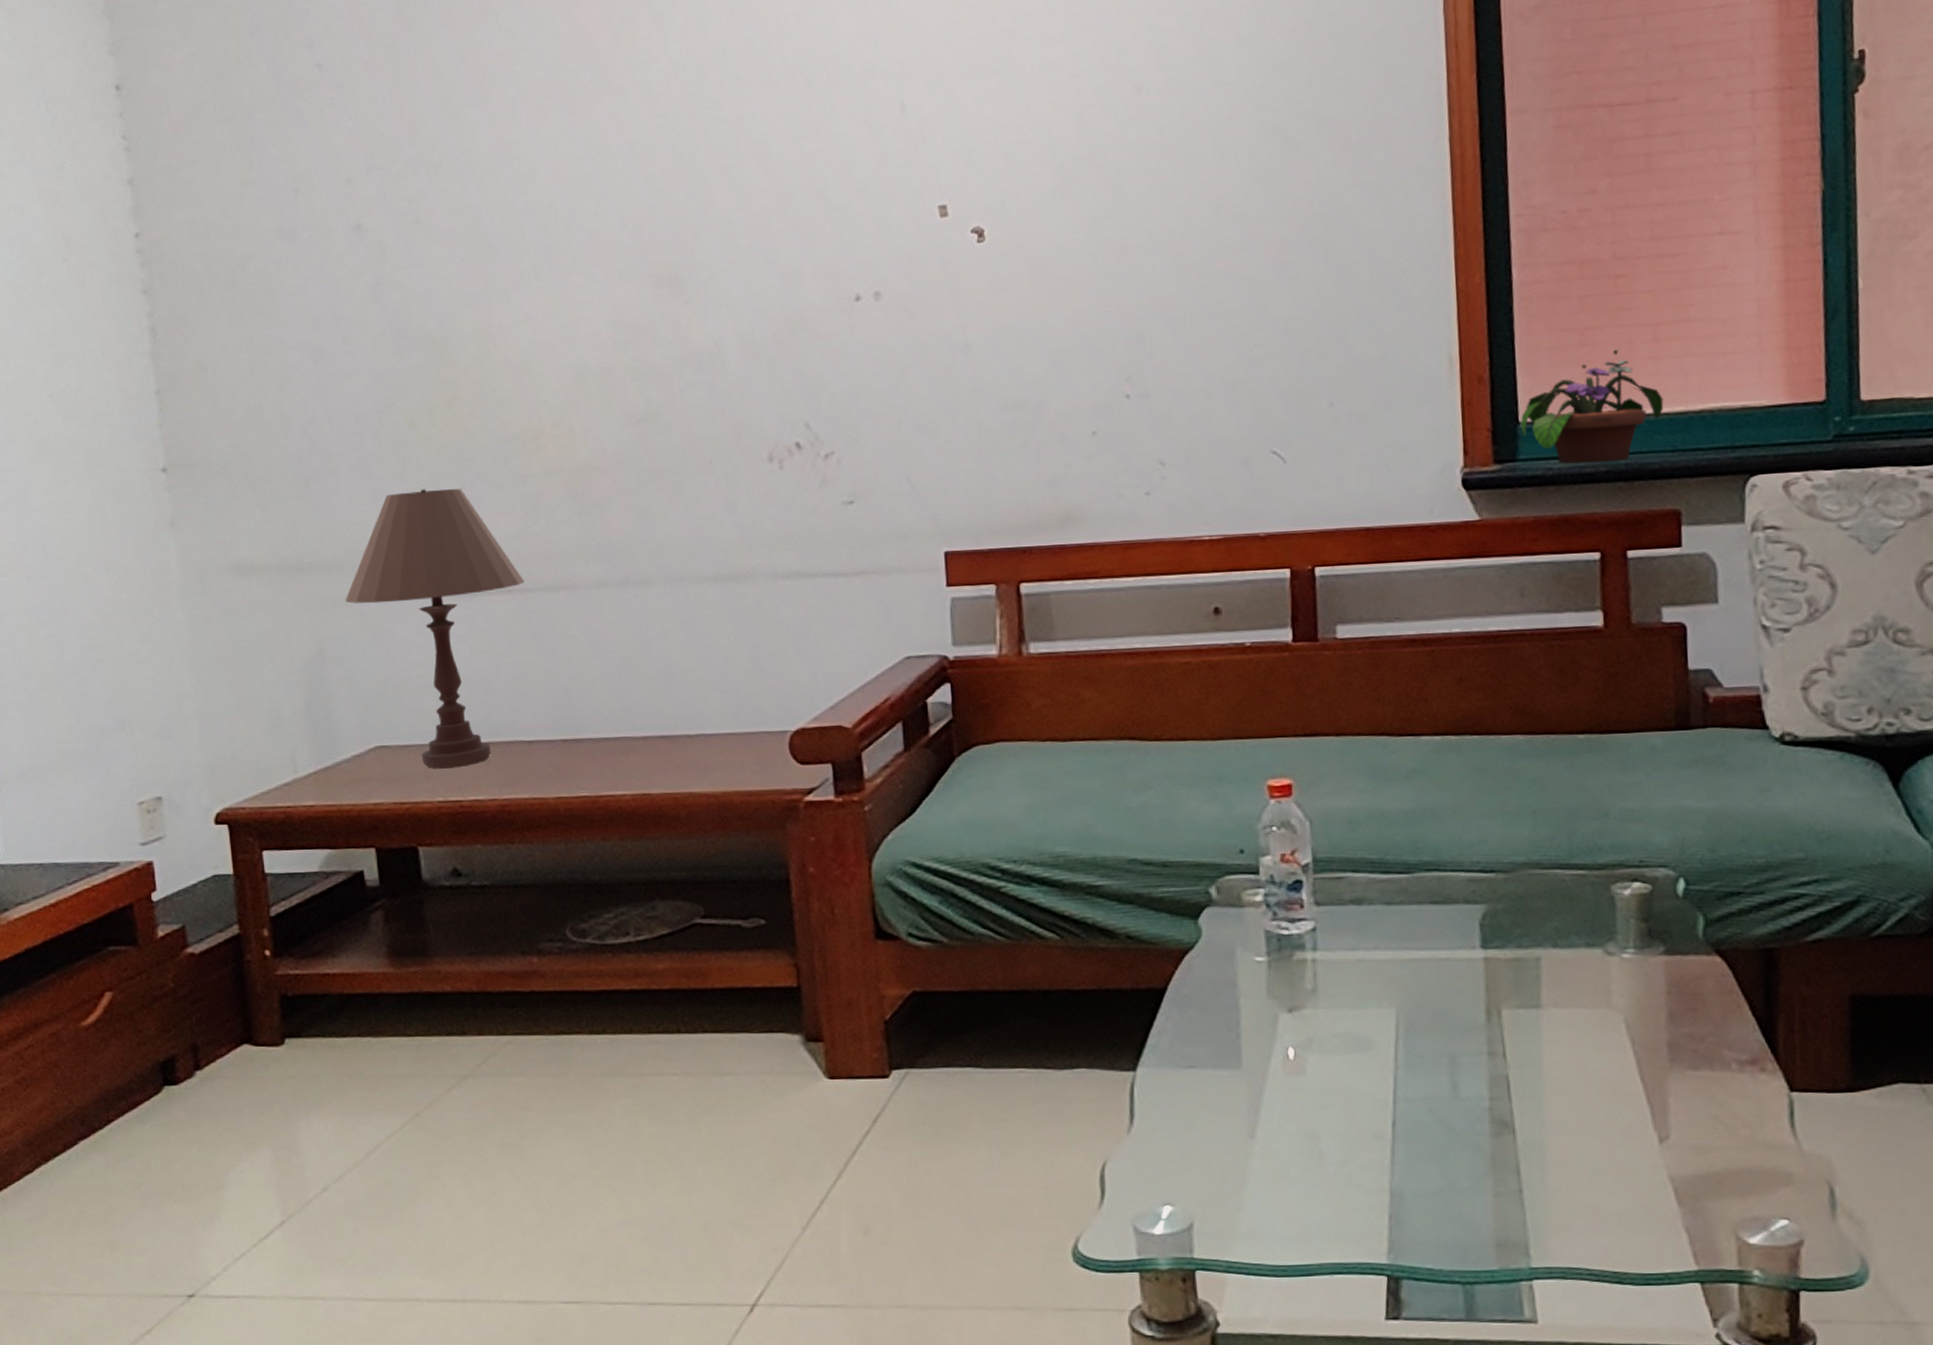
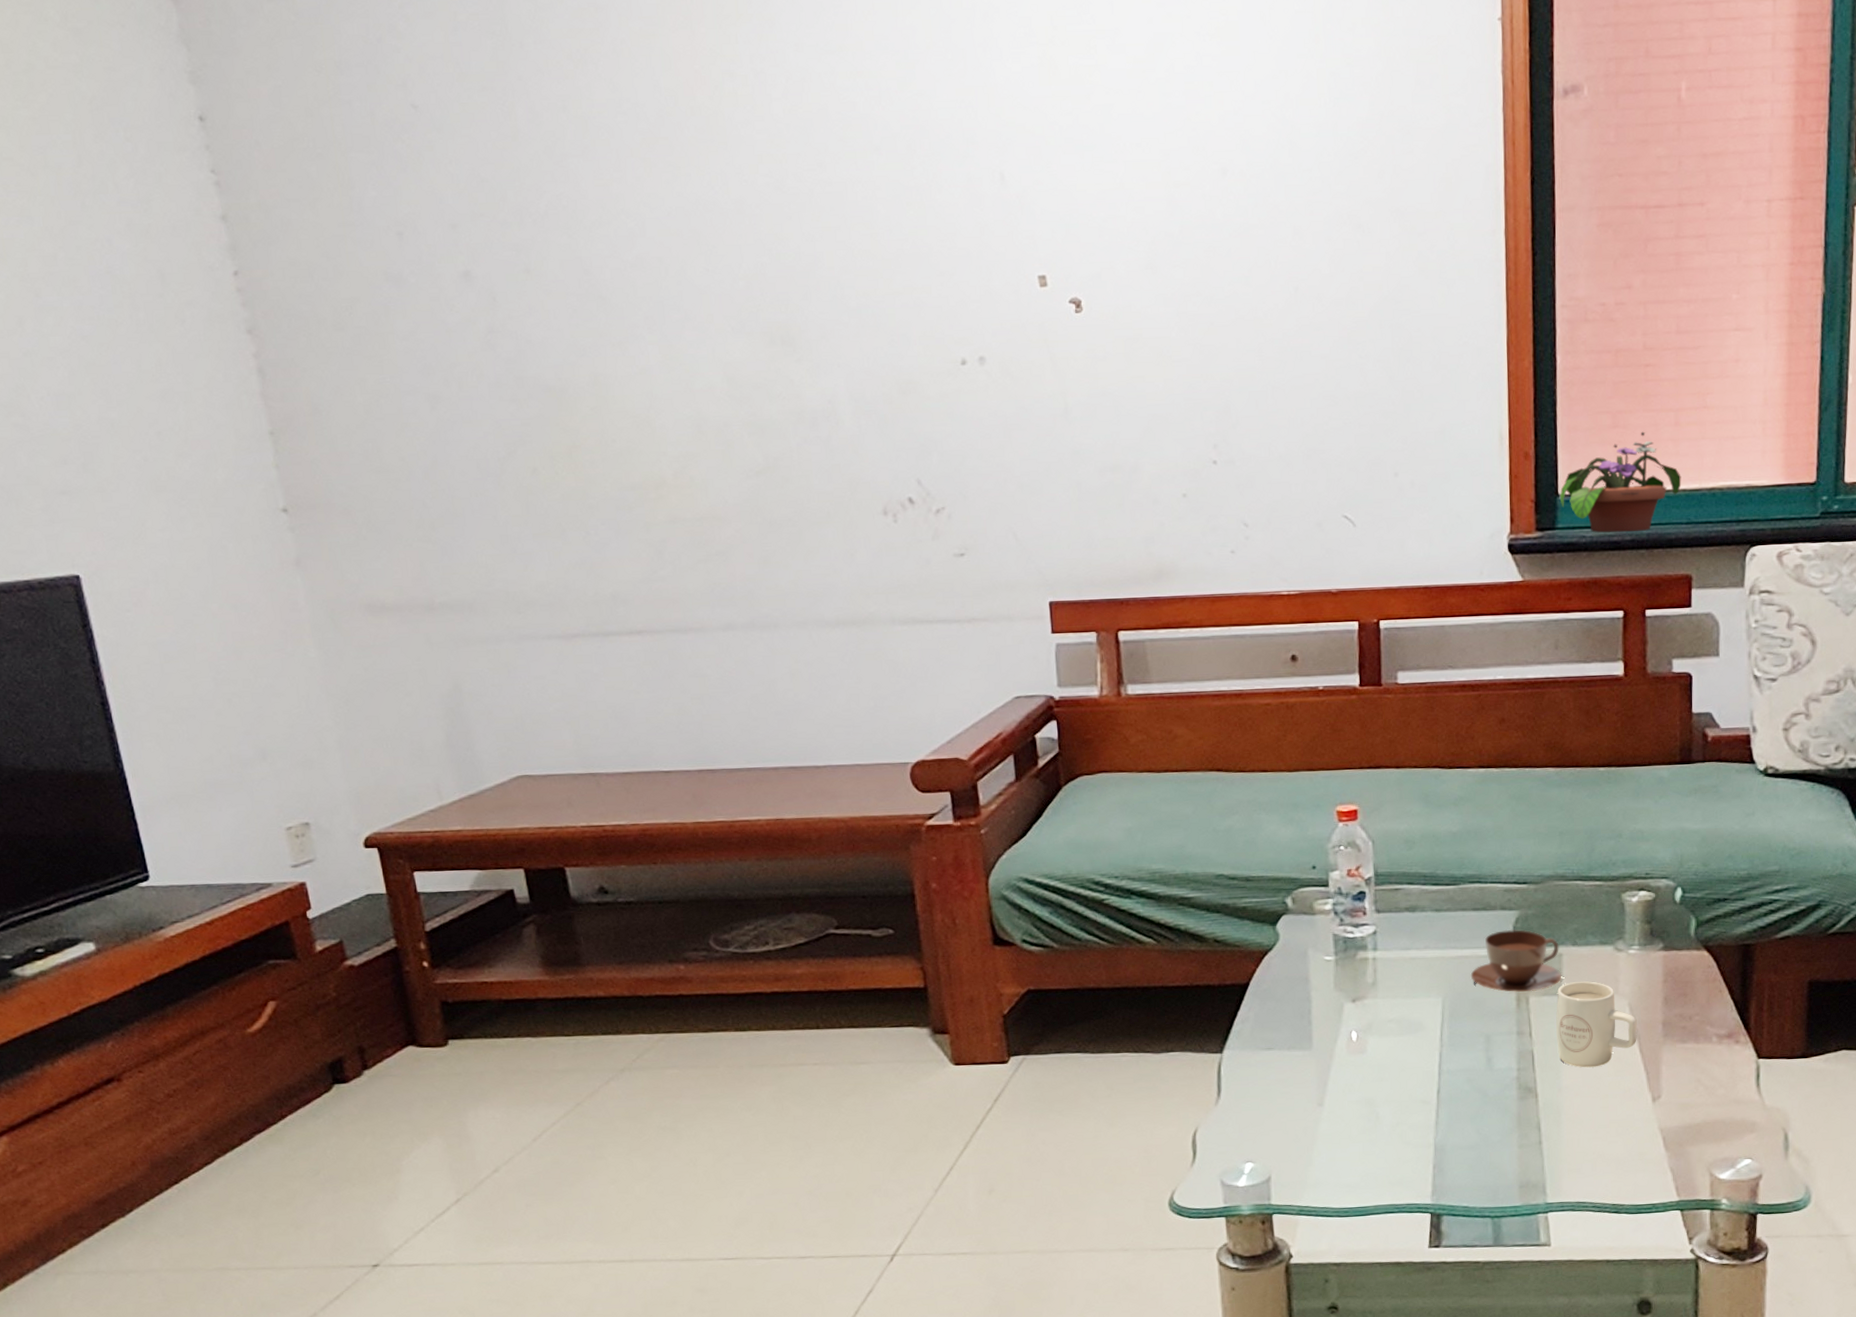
table lamp: present [345,488,525,770] -> none [478,534,654,797]
teacup: none [1429,926,1541,1004] -> present [1470,929,1562,992]
mug: none [1535,991,1637,1098] -> present [1556,981,1637,1068]

